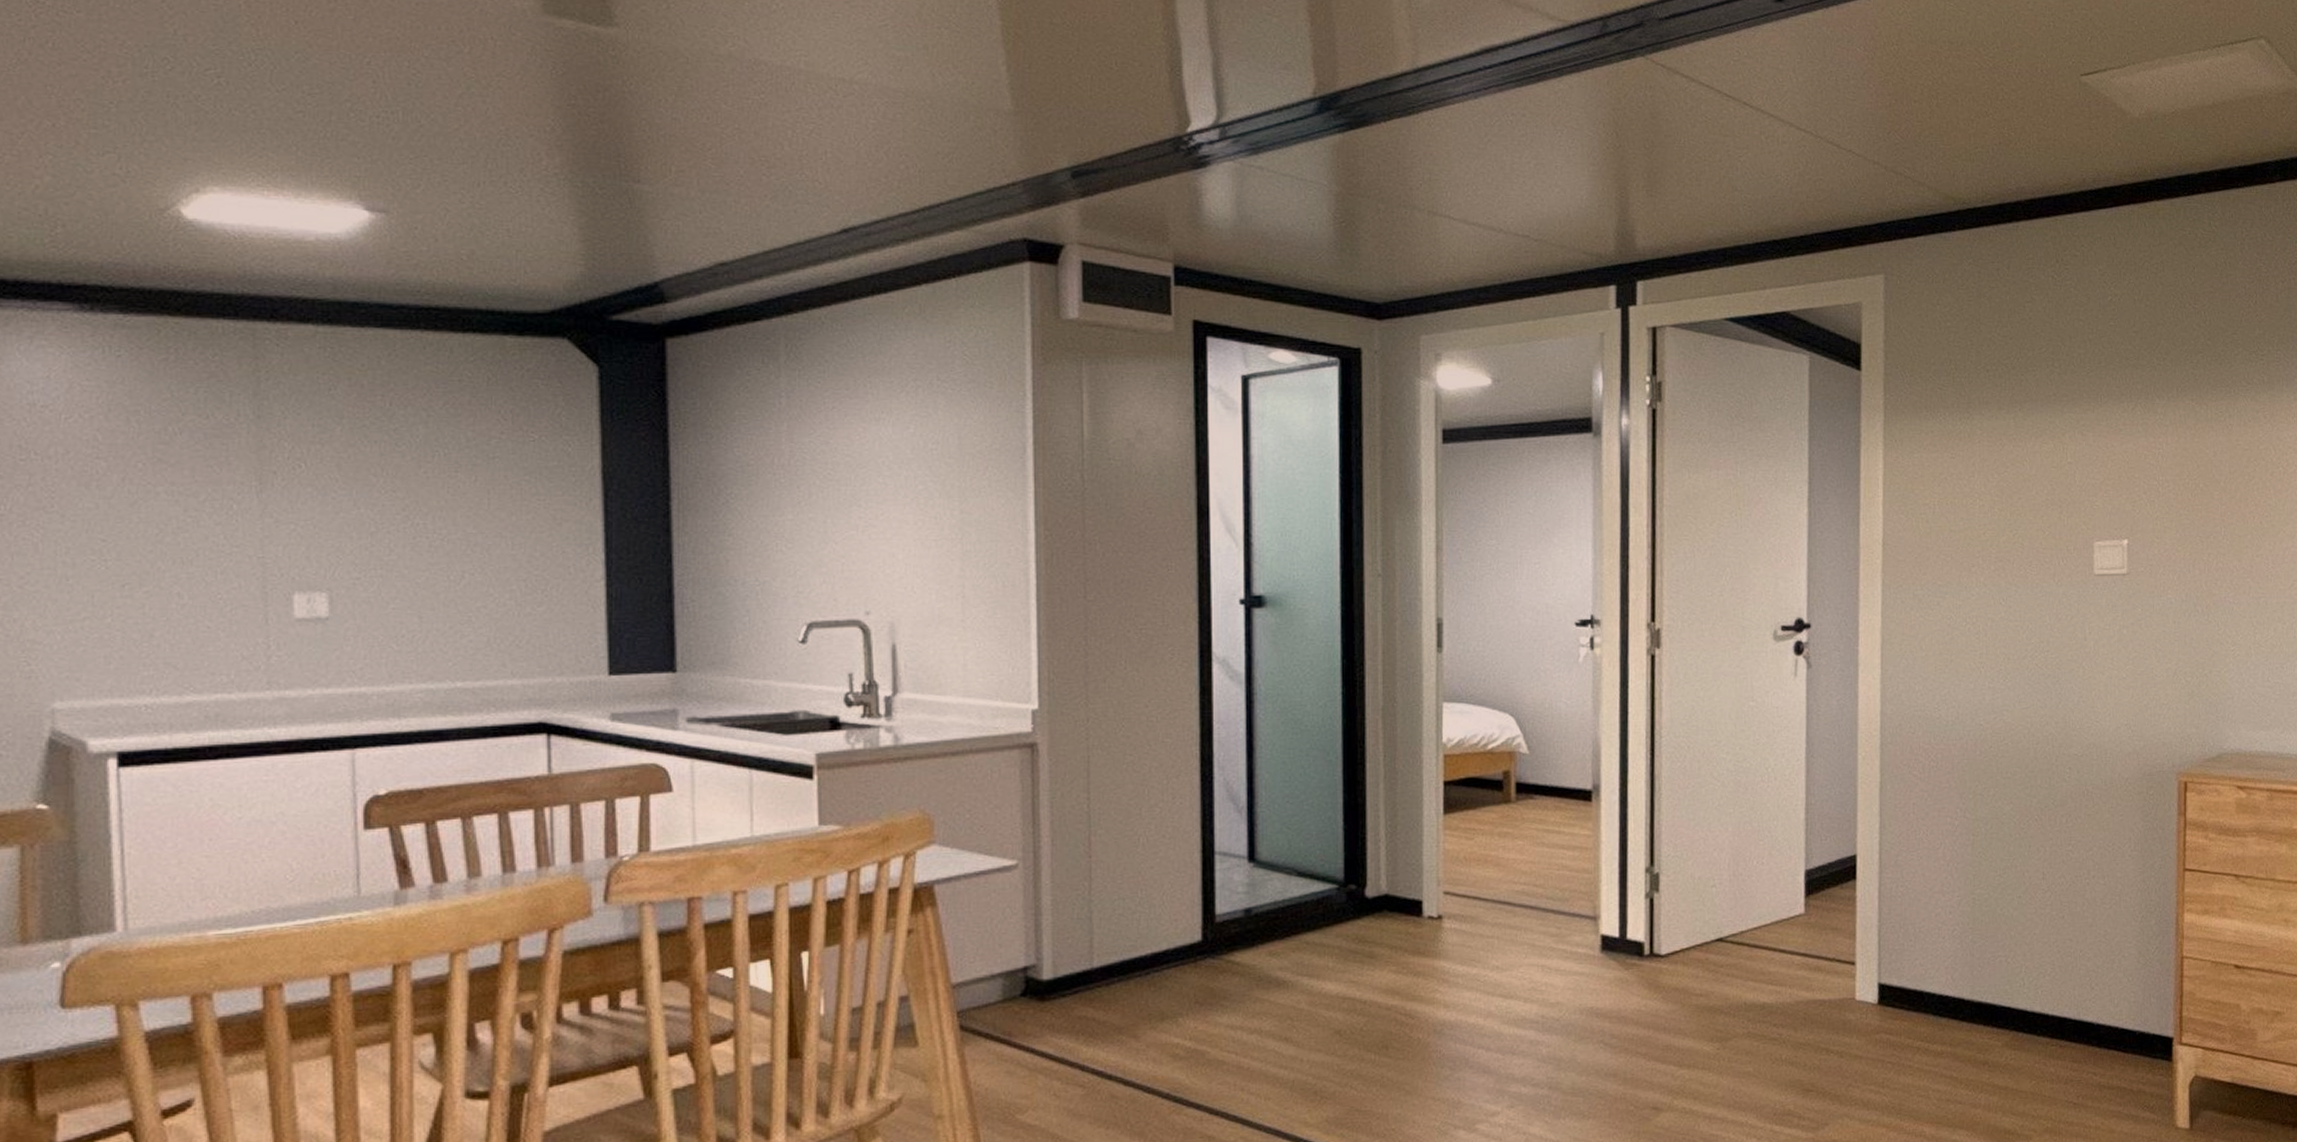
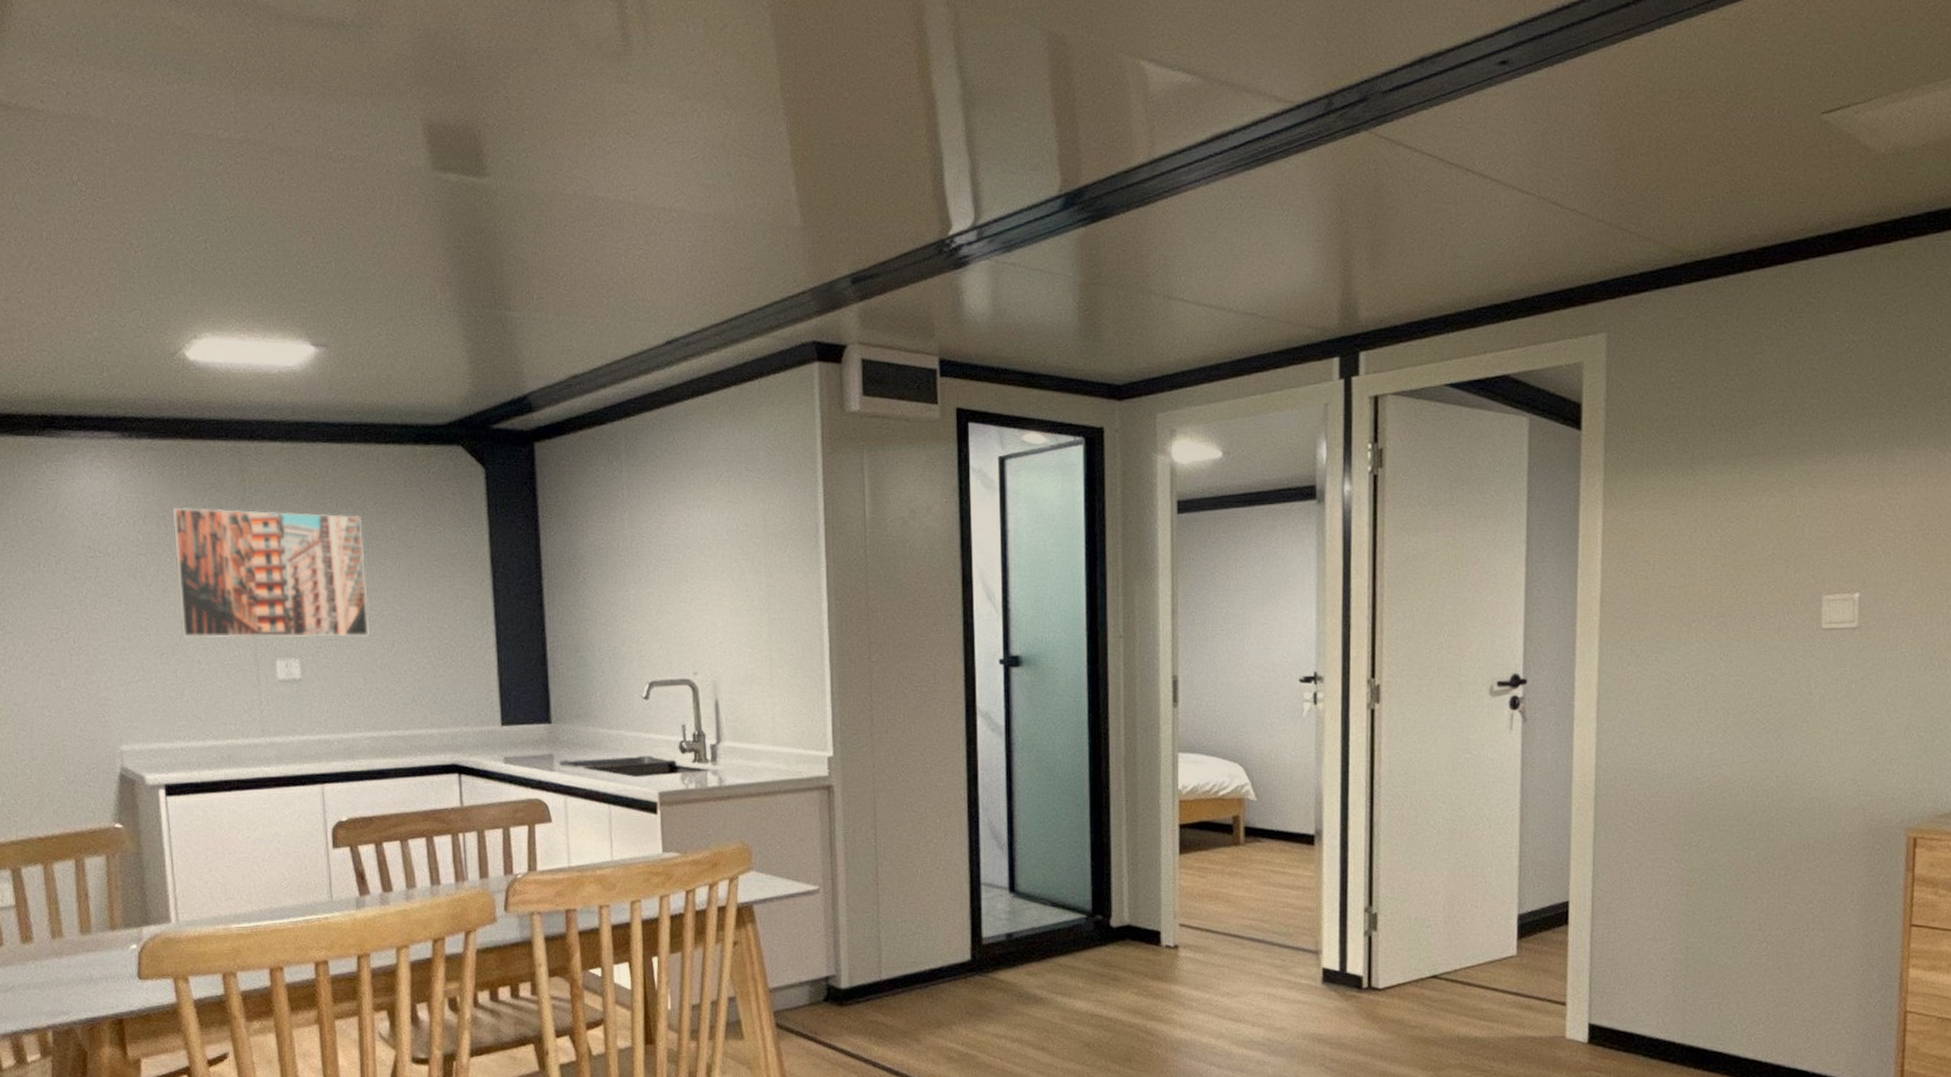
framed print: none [149,400,429,566] -> present [172,507,369,638]

